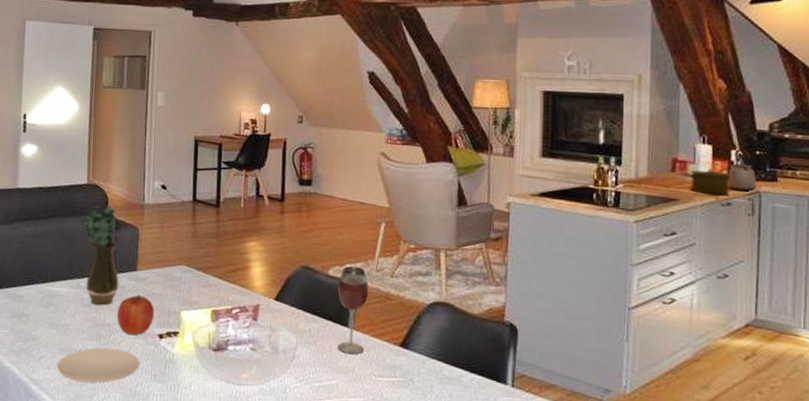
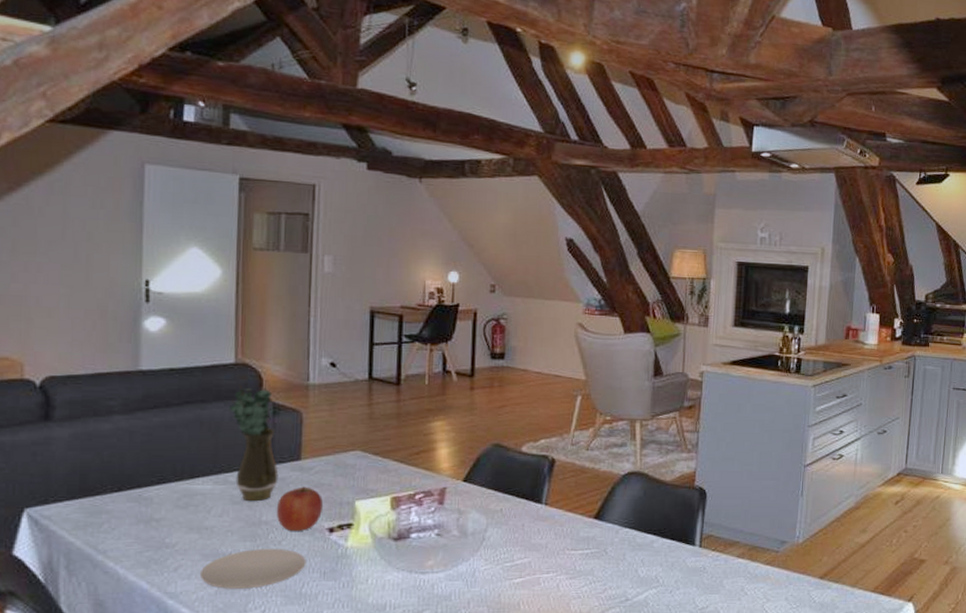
wineglass: present [337,266,369,355] -> none [531,441,564,531]
cooking pot: present [688,168,732,196] -> none [859,335,894,360]
kettle: present [728,149,756,192] -> none [890,318,913,356]

